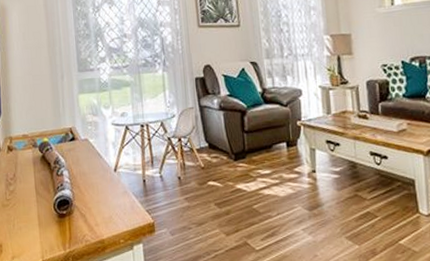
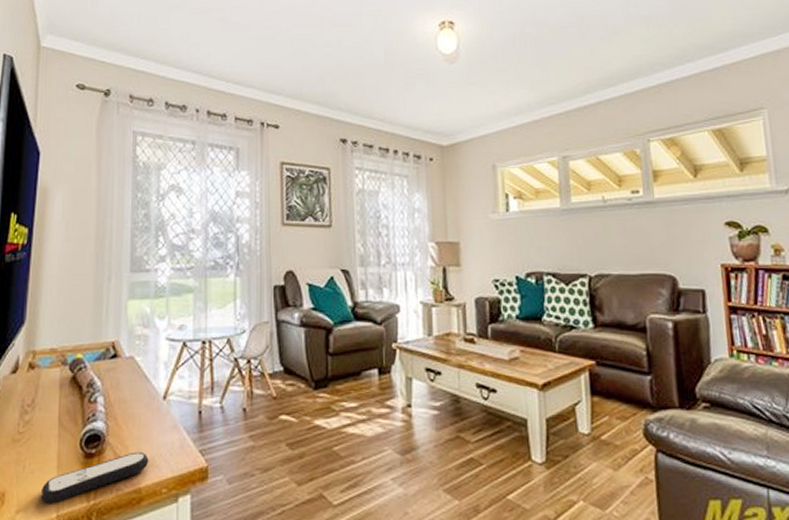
remote control: none [29,212,108,251] -> present [41,451,149,503]

